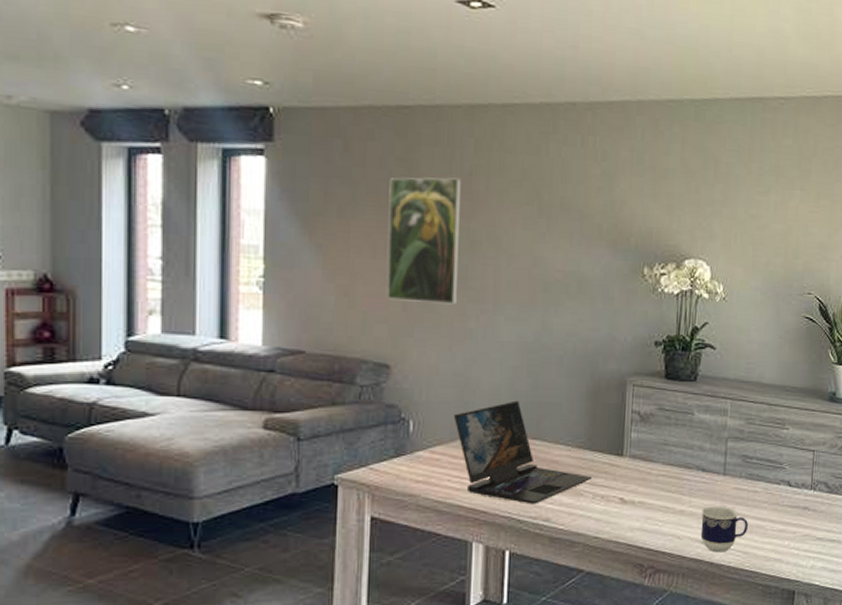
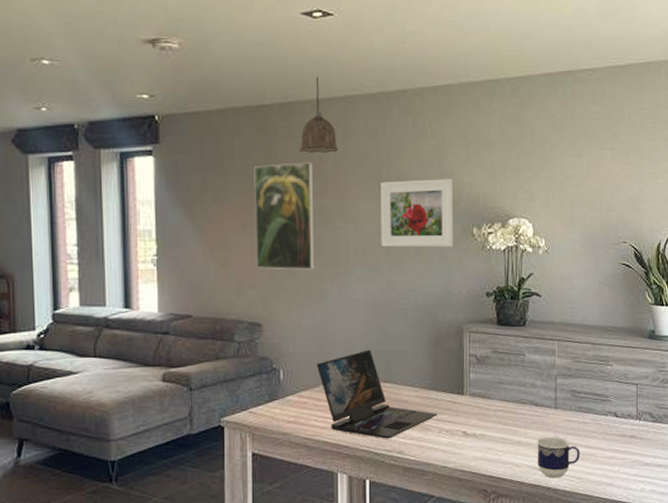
pendant lamp: none [445,77,494,169] -> present [299,76,339,153]
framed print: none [537,207,624,288] -> present [381,179,454,248]

